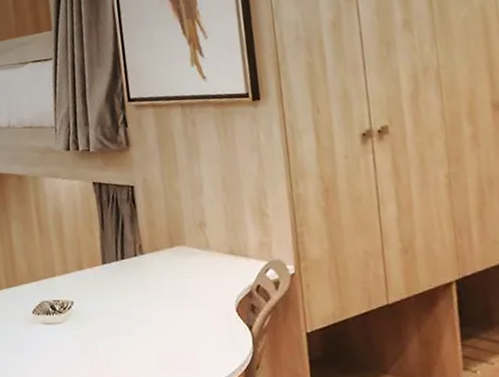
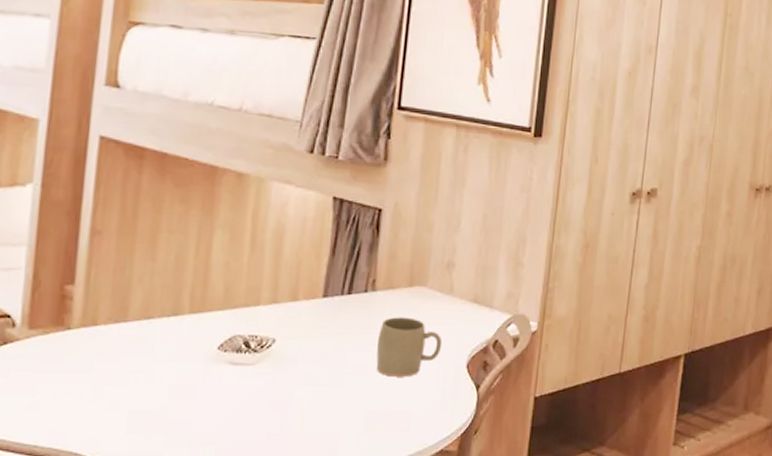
mug: none [154,273,210,325] -> present [376,317,442,377]

